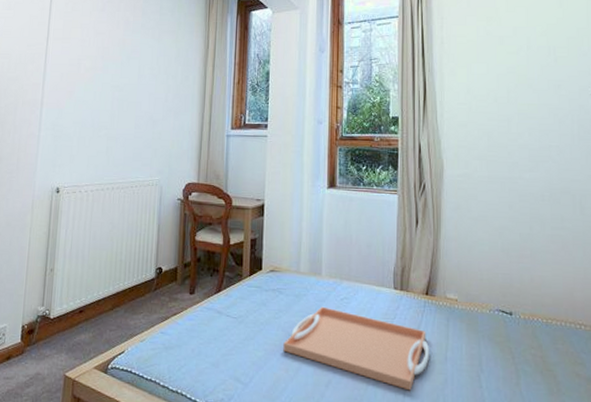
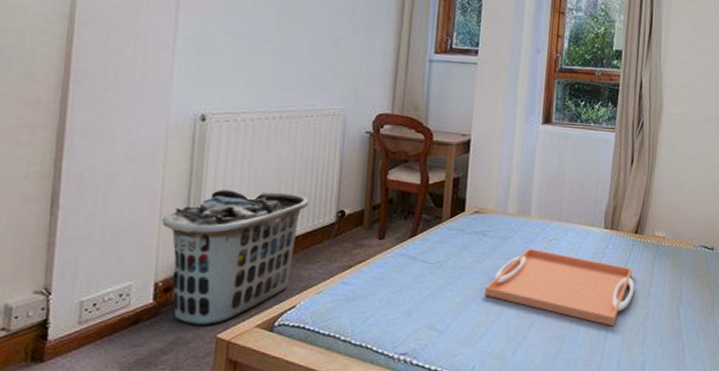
clothes hamper: none [28,249,134,364] -> present [162,190,309,325]

